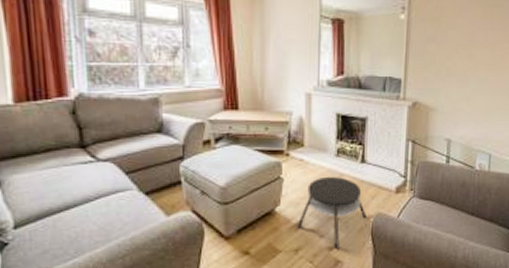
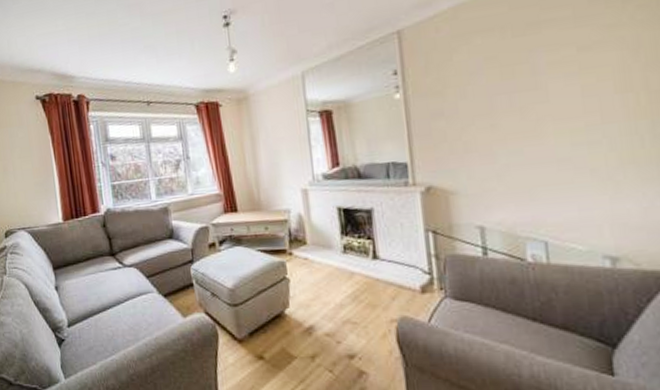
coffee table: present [297,176,367,250] -> none [309,275,389,358]

